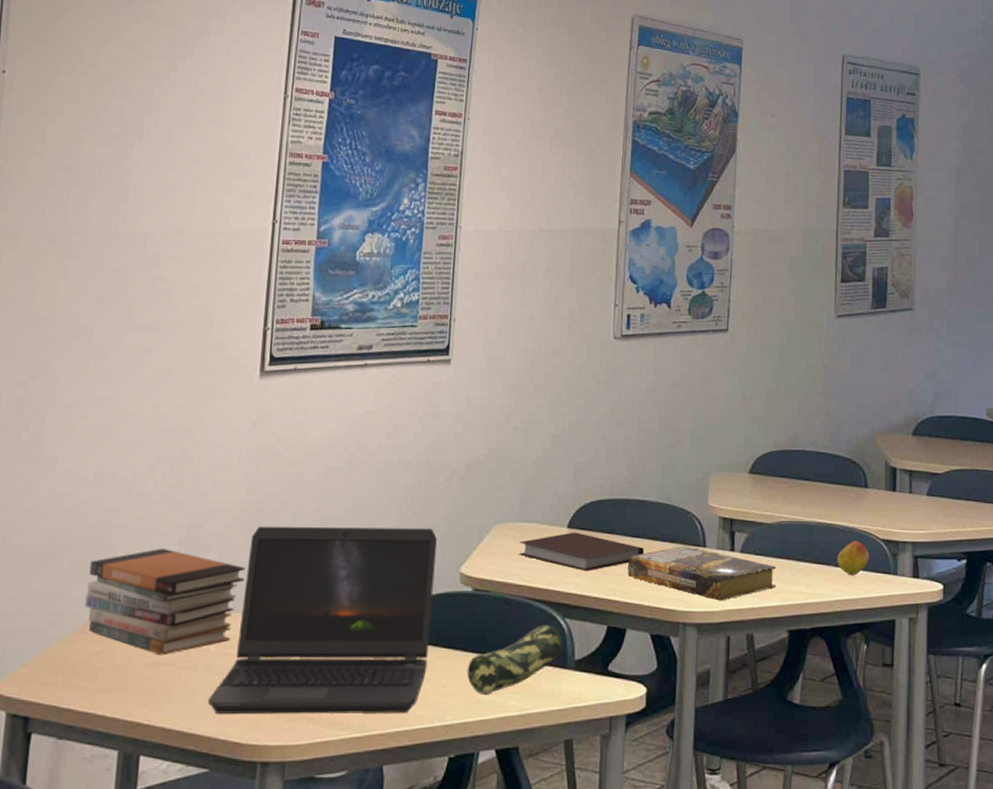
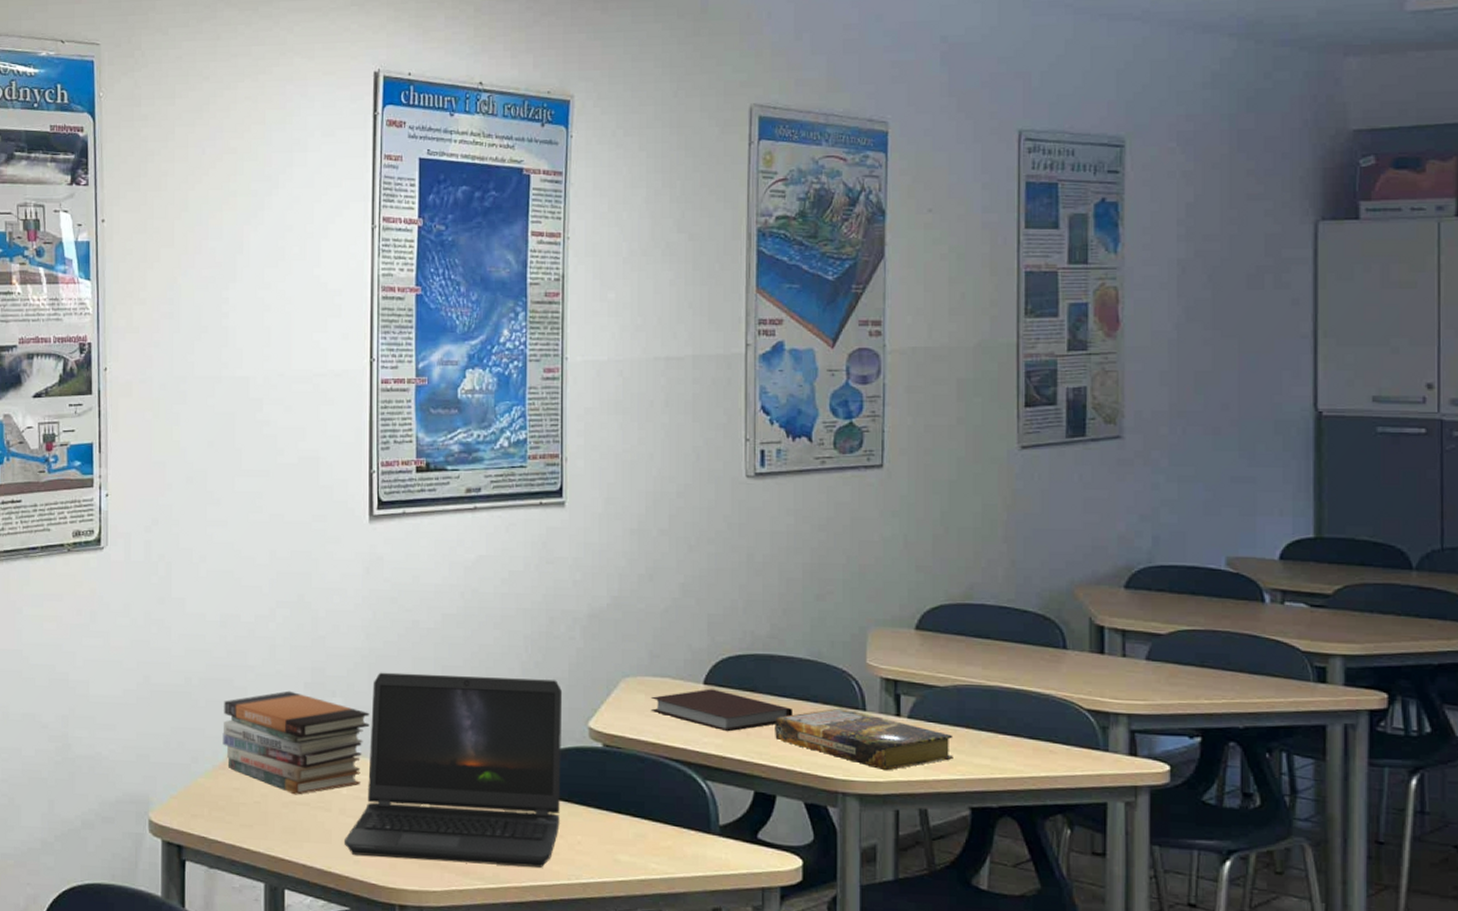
pencil case: present [467,625,563,695] -> none [602,786,706,855]
apple: present [837,540,870,576] -> none [1030,709,1072,750]

